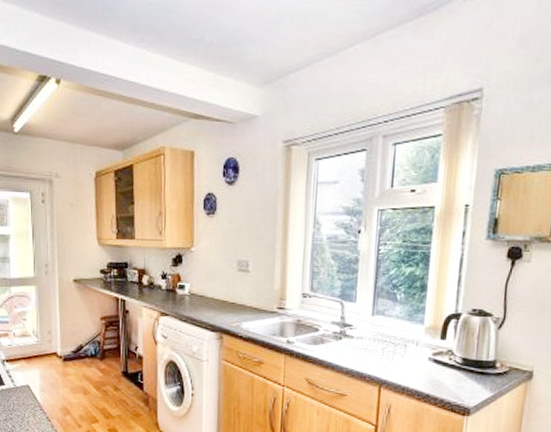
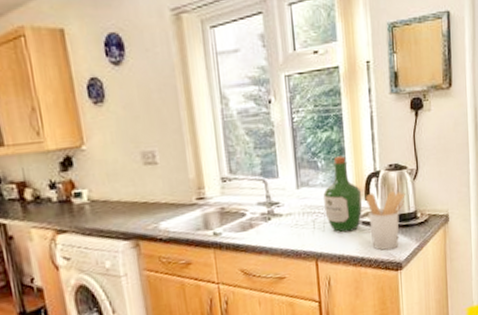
wine bottle: none [396,292,438,367] -> present [323,156,363,233]
utensil holder: none [440,333,486,394] -> present [365,191,406,251]

